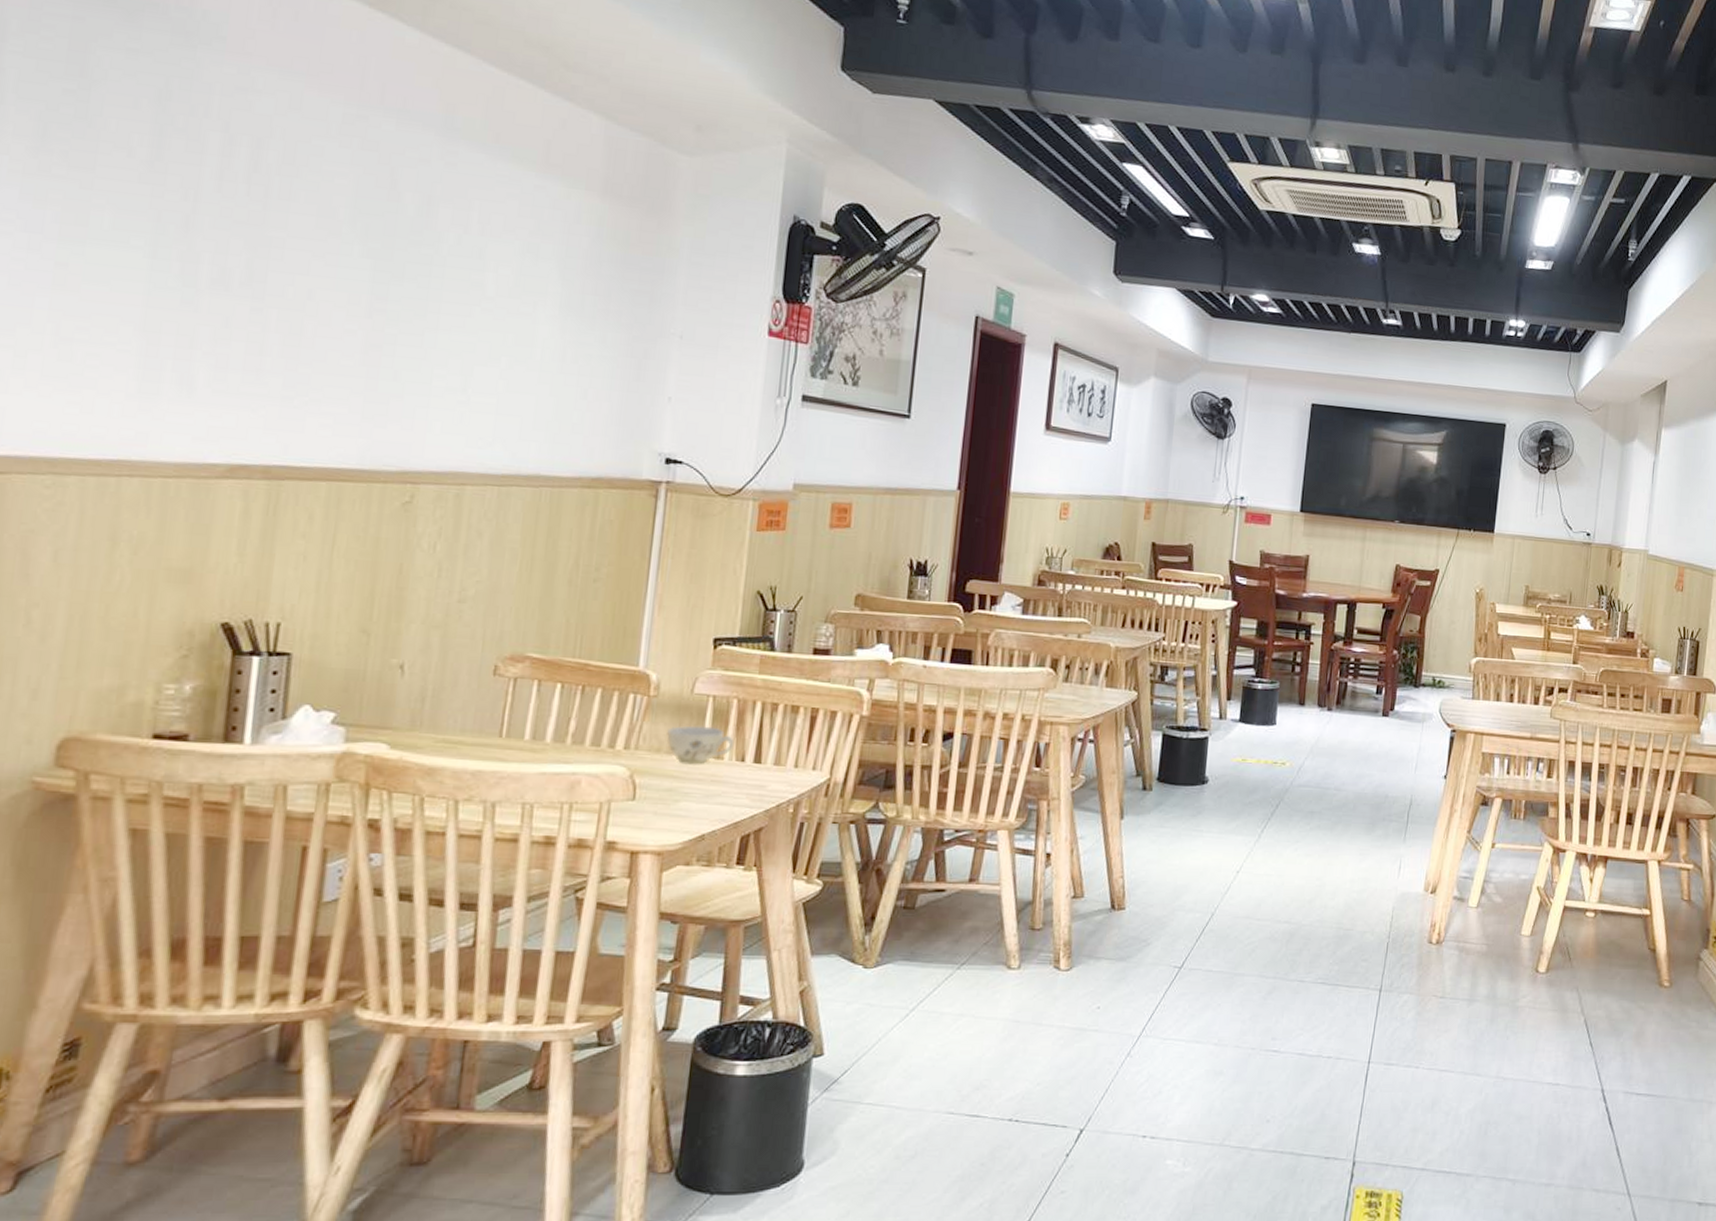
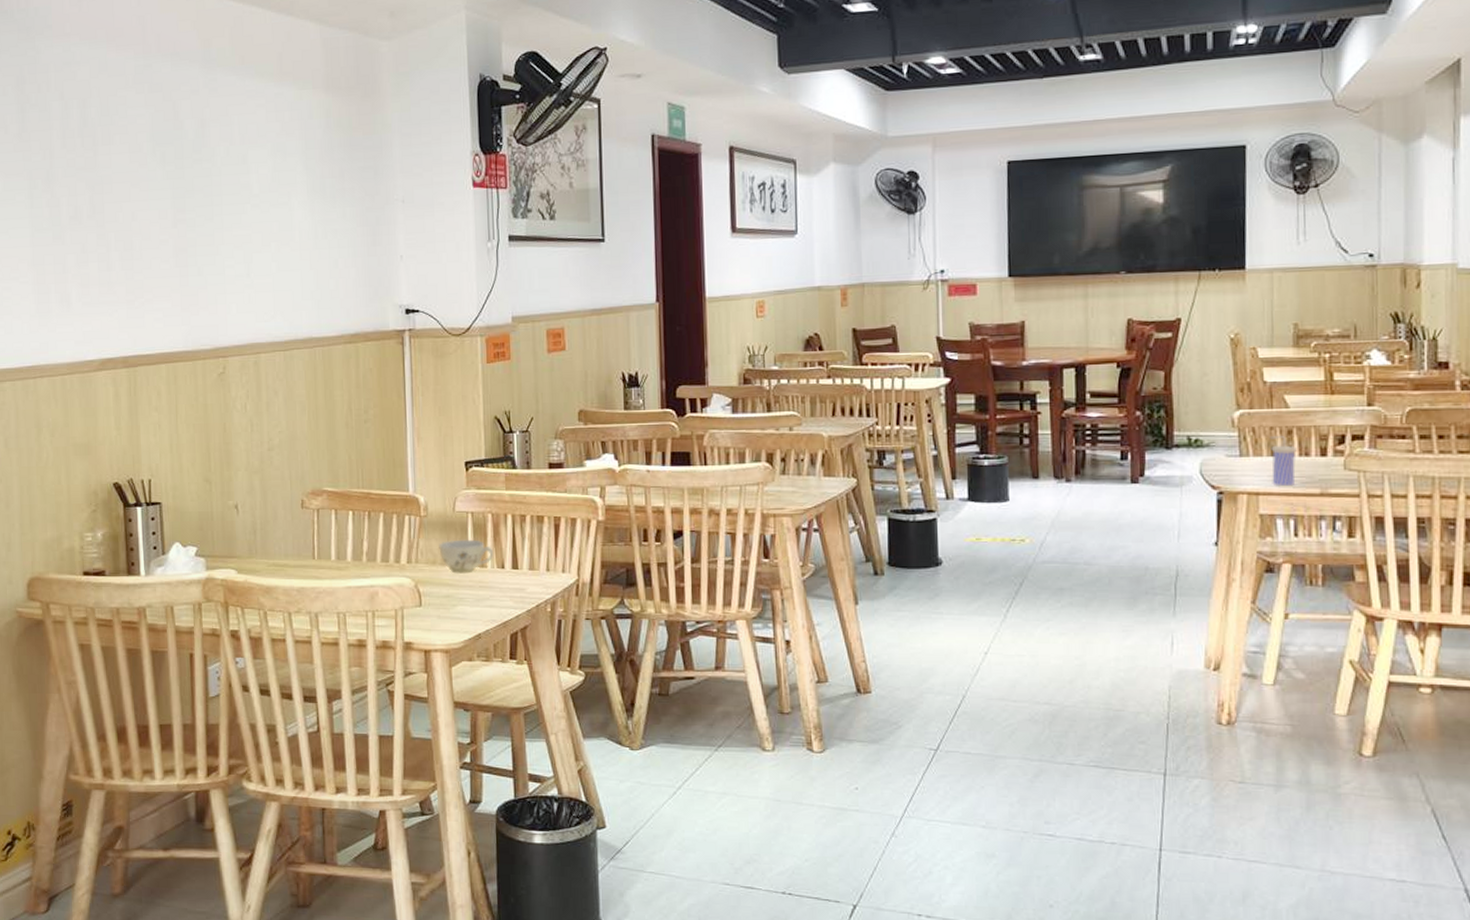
beverage cup: none [1494,683,1518,729] -> present [1269,435,1298,487]

